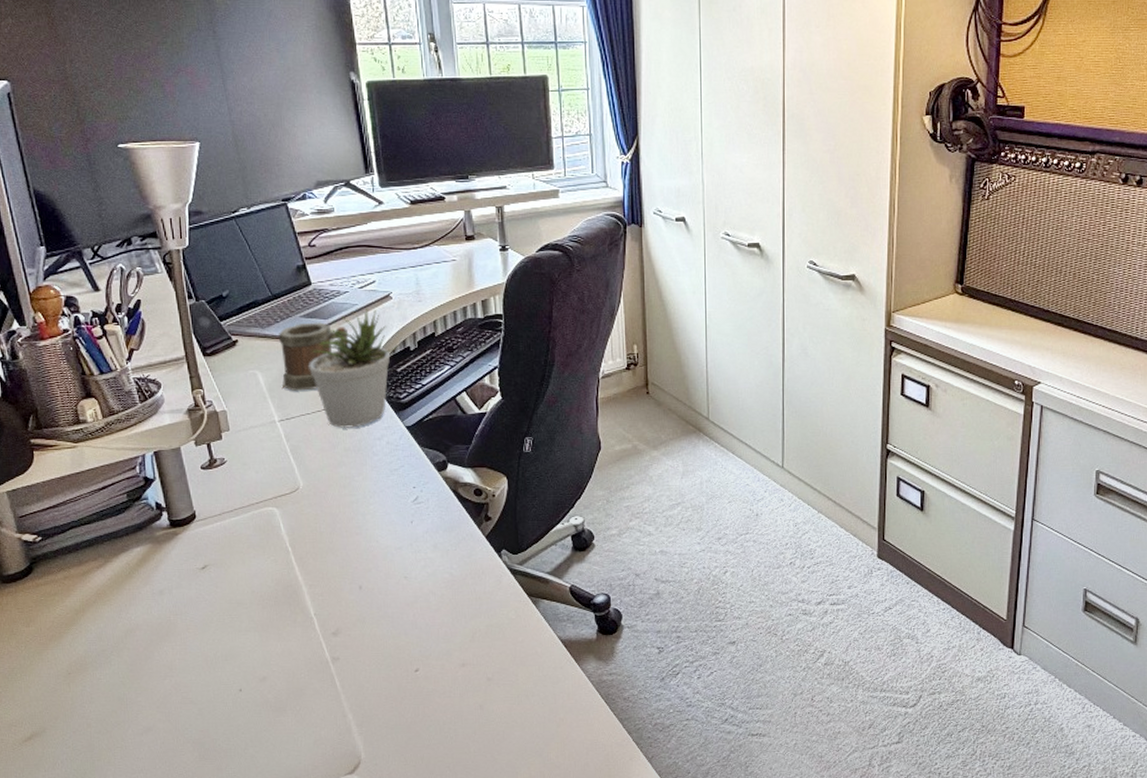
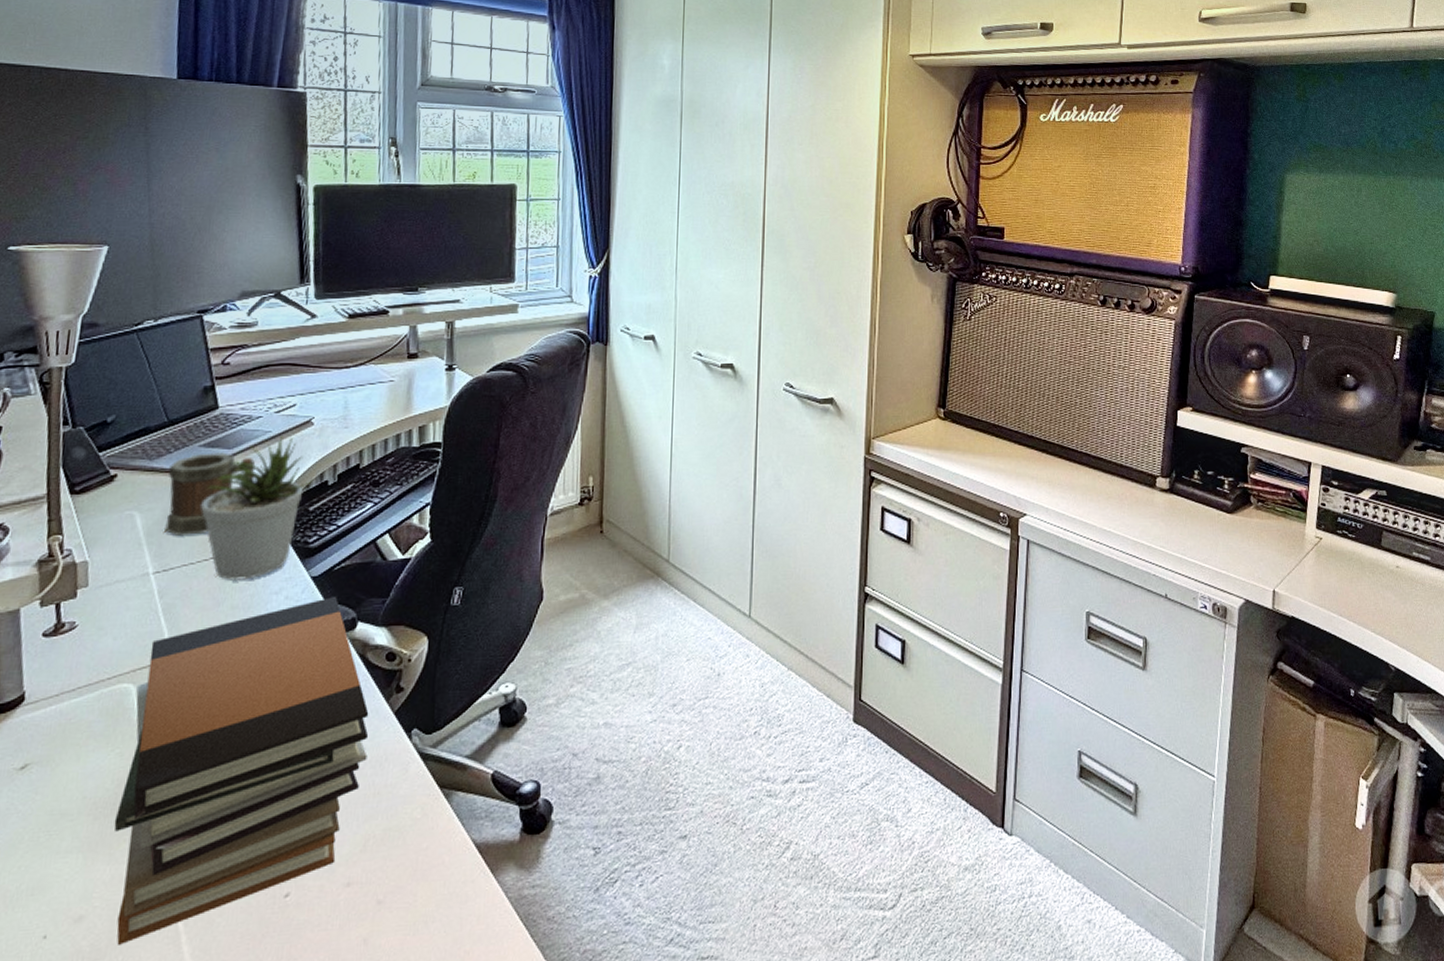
book stack: none [278,442,468,699] -> present [114,595,369,945]

